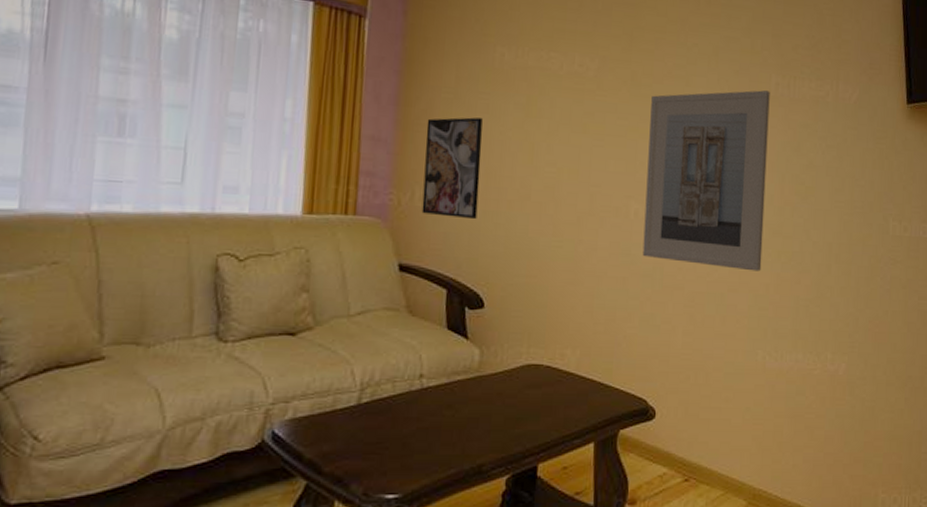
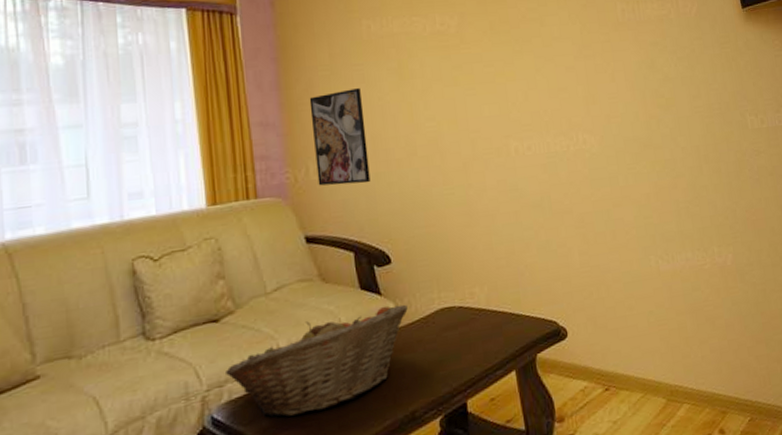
fruit basket: none [293,351,493,447] -> present [224,304,408,418]
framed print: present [642,90,770,271] -> none [511,18,640,189]

